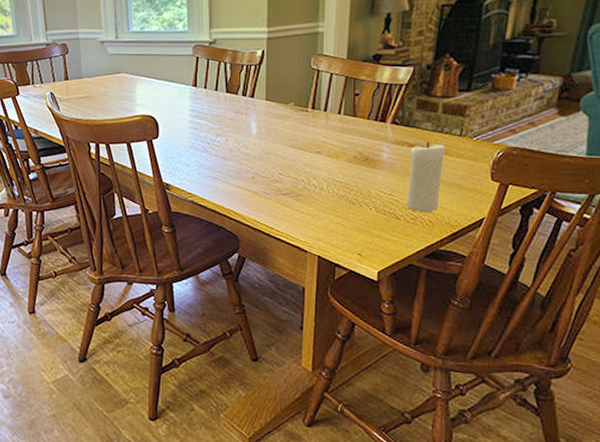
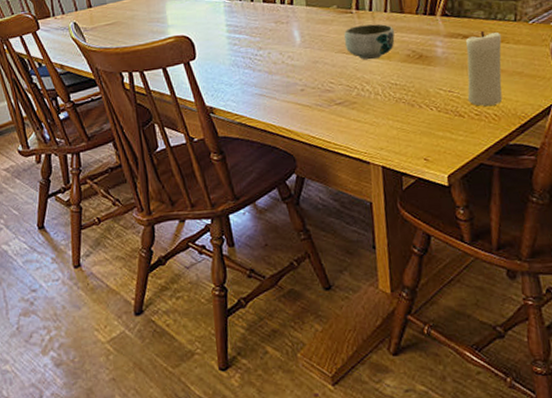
bowl: none [297,124,345,157] -> present [344,23,395,60]

